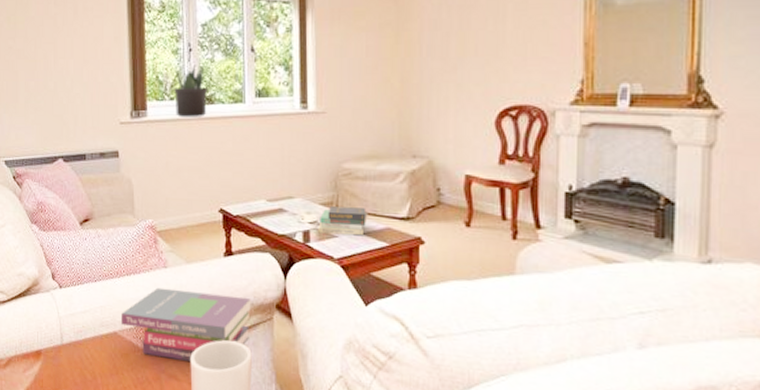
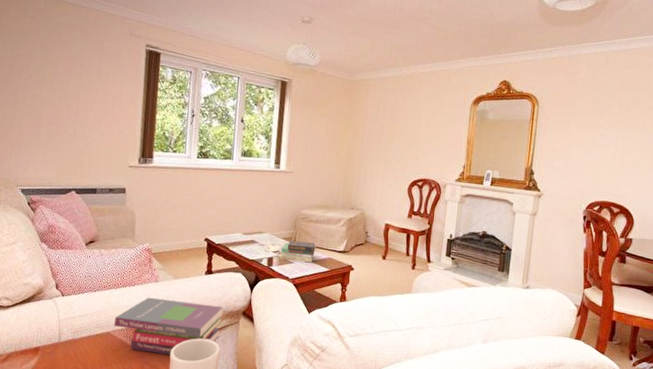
planter: present [173,64,207,117] -> none [176,126,204,168]

